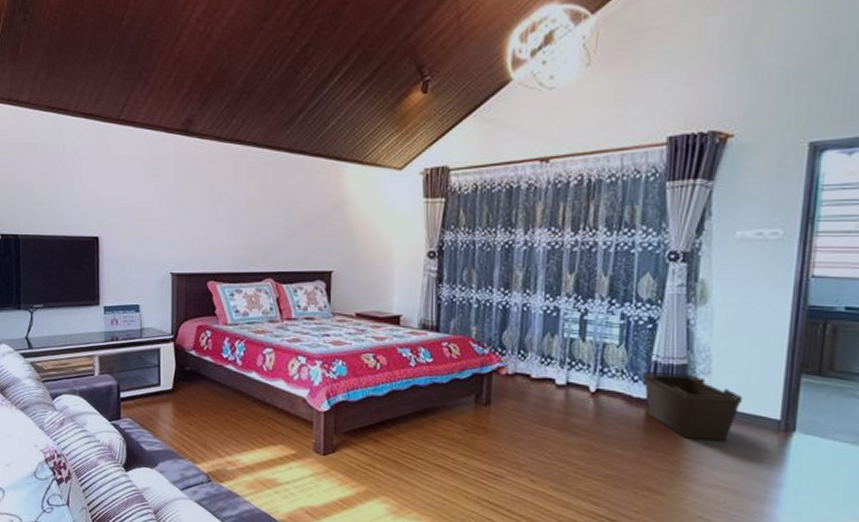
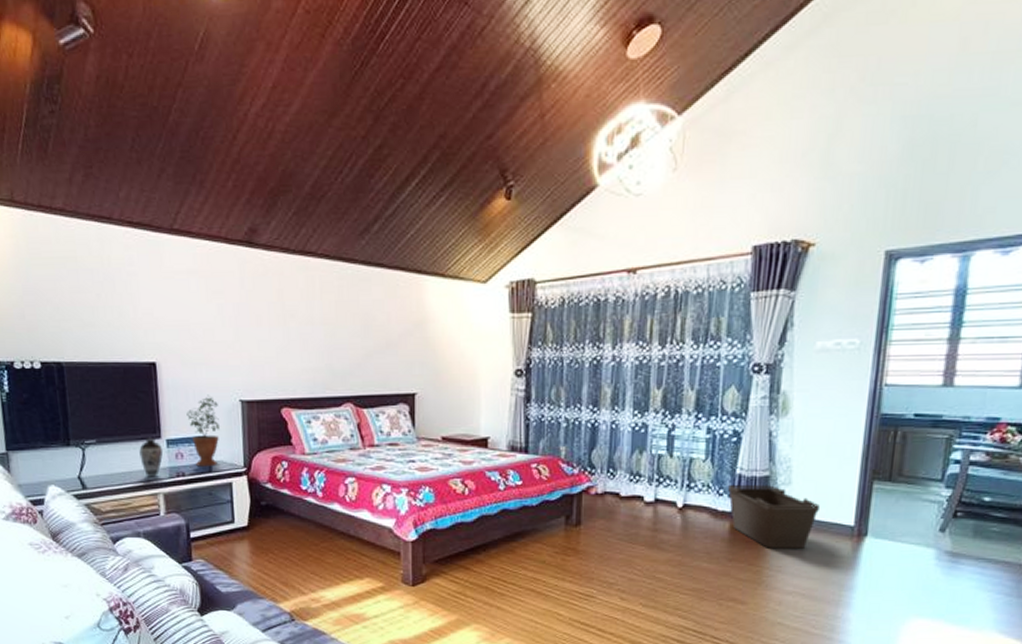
decorative vase: none [80,305,101,340] -> present [139,438,164,477]
potted plant: none [123,267,151,333] -> present [186,394,220,467]

